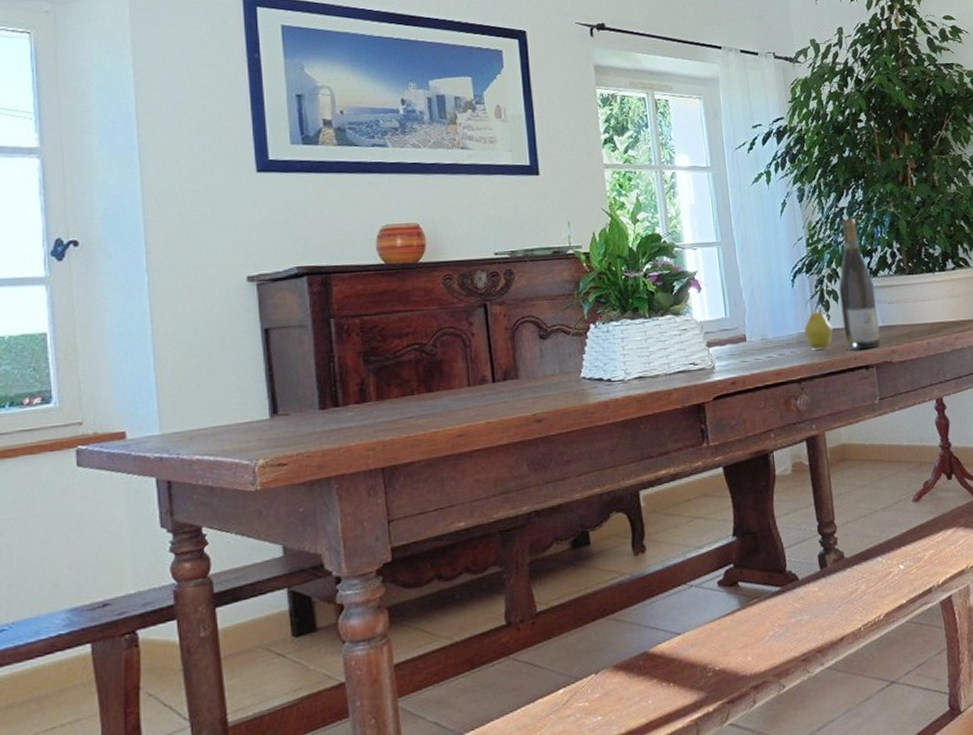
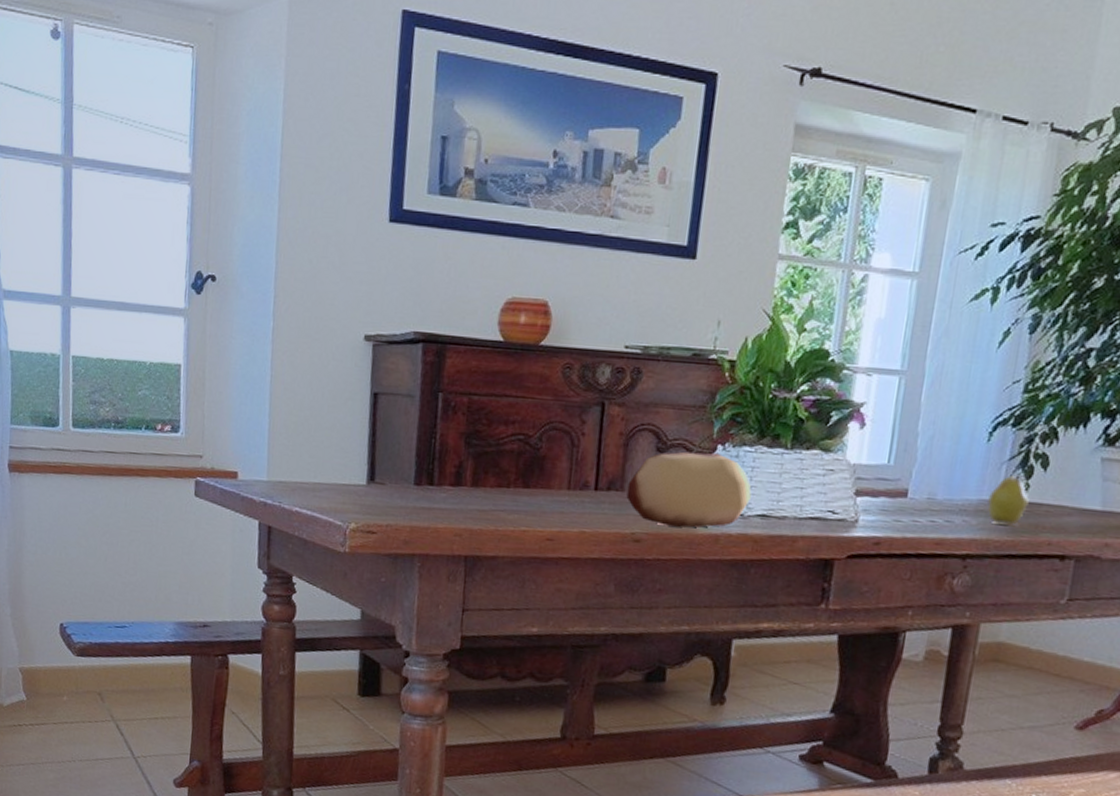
bread loaf: none [521,331,627,402] -> present [626,451,752,528]
wine bottle: present [838,217,882,350] -> none [1039,363,1107,536]

